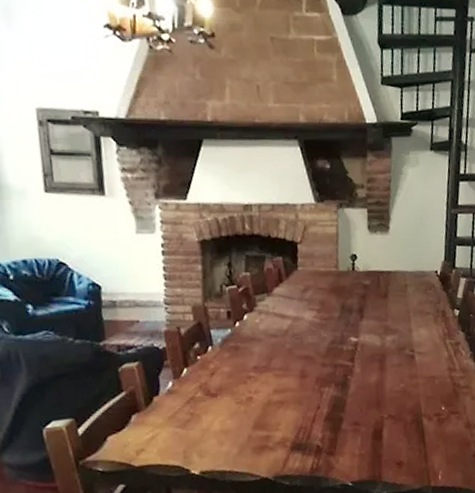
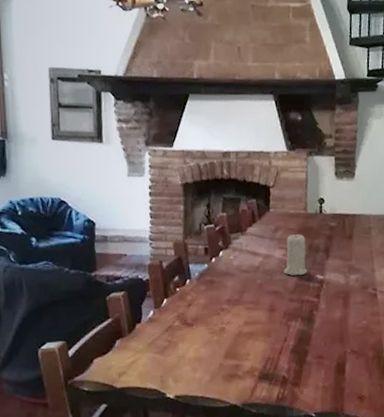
candle: none [314,293,340,339] -> present [283,233,307,276]

